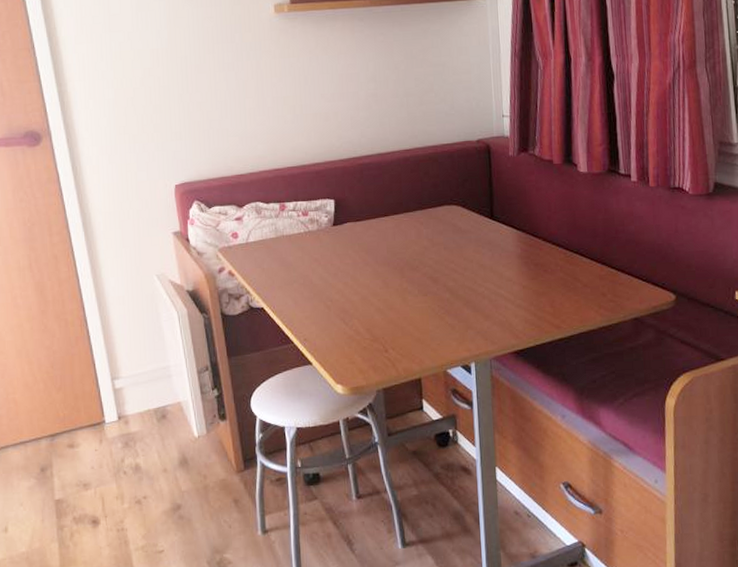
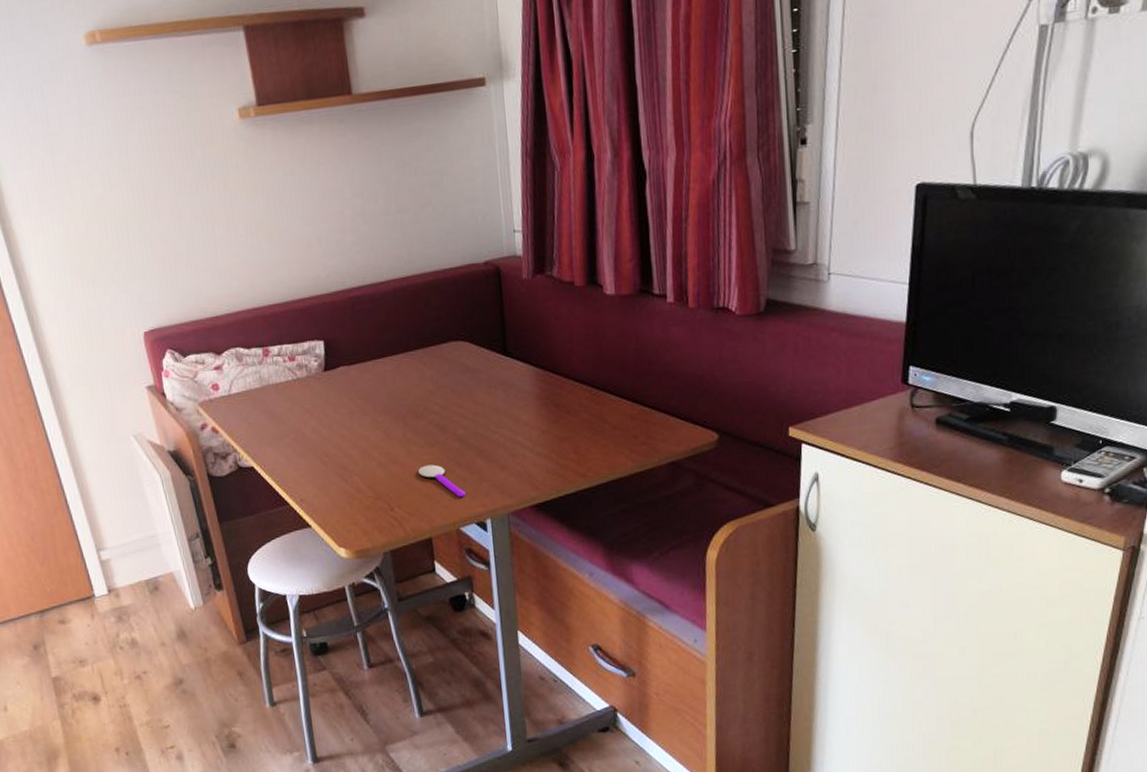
spoon: none [412,312,453,343] -> present [418,464,465,498]

